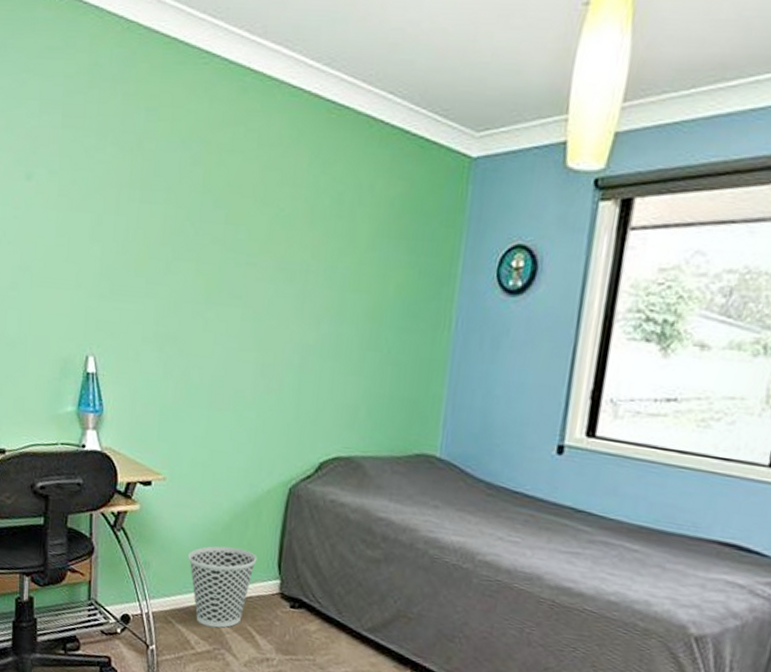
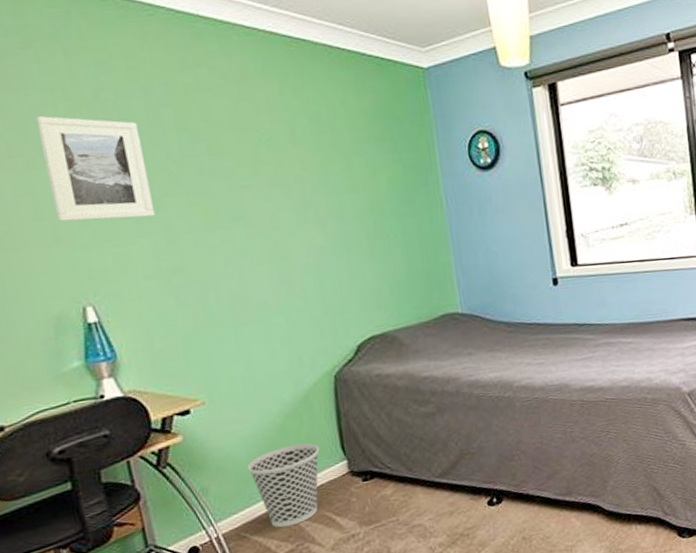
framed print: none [83,159,169,279] -> present [36,116,156,222]

